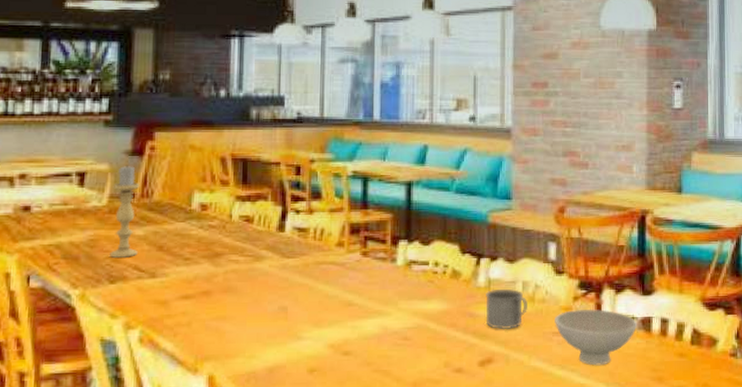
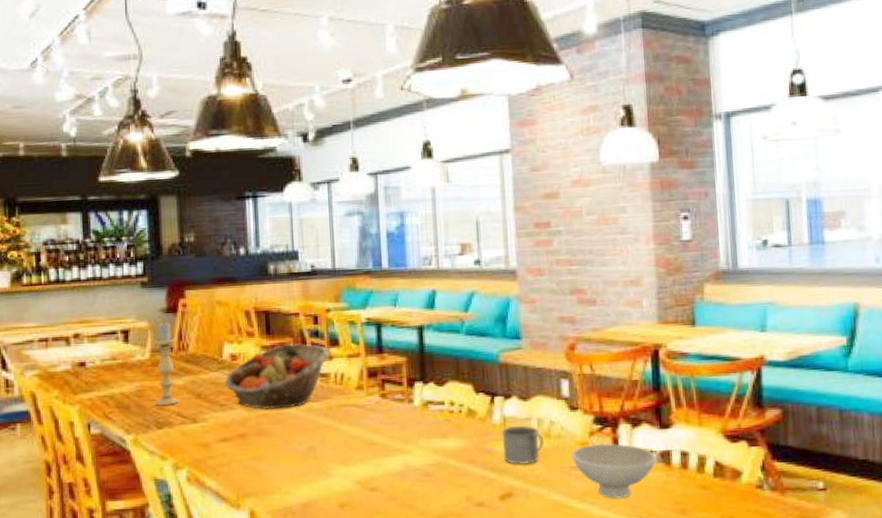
fruit basket: none [190,194,311,266] -> present [224,343,330,410]

